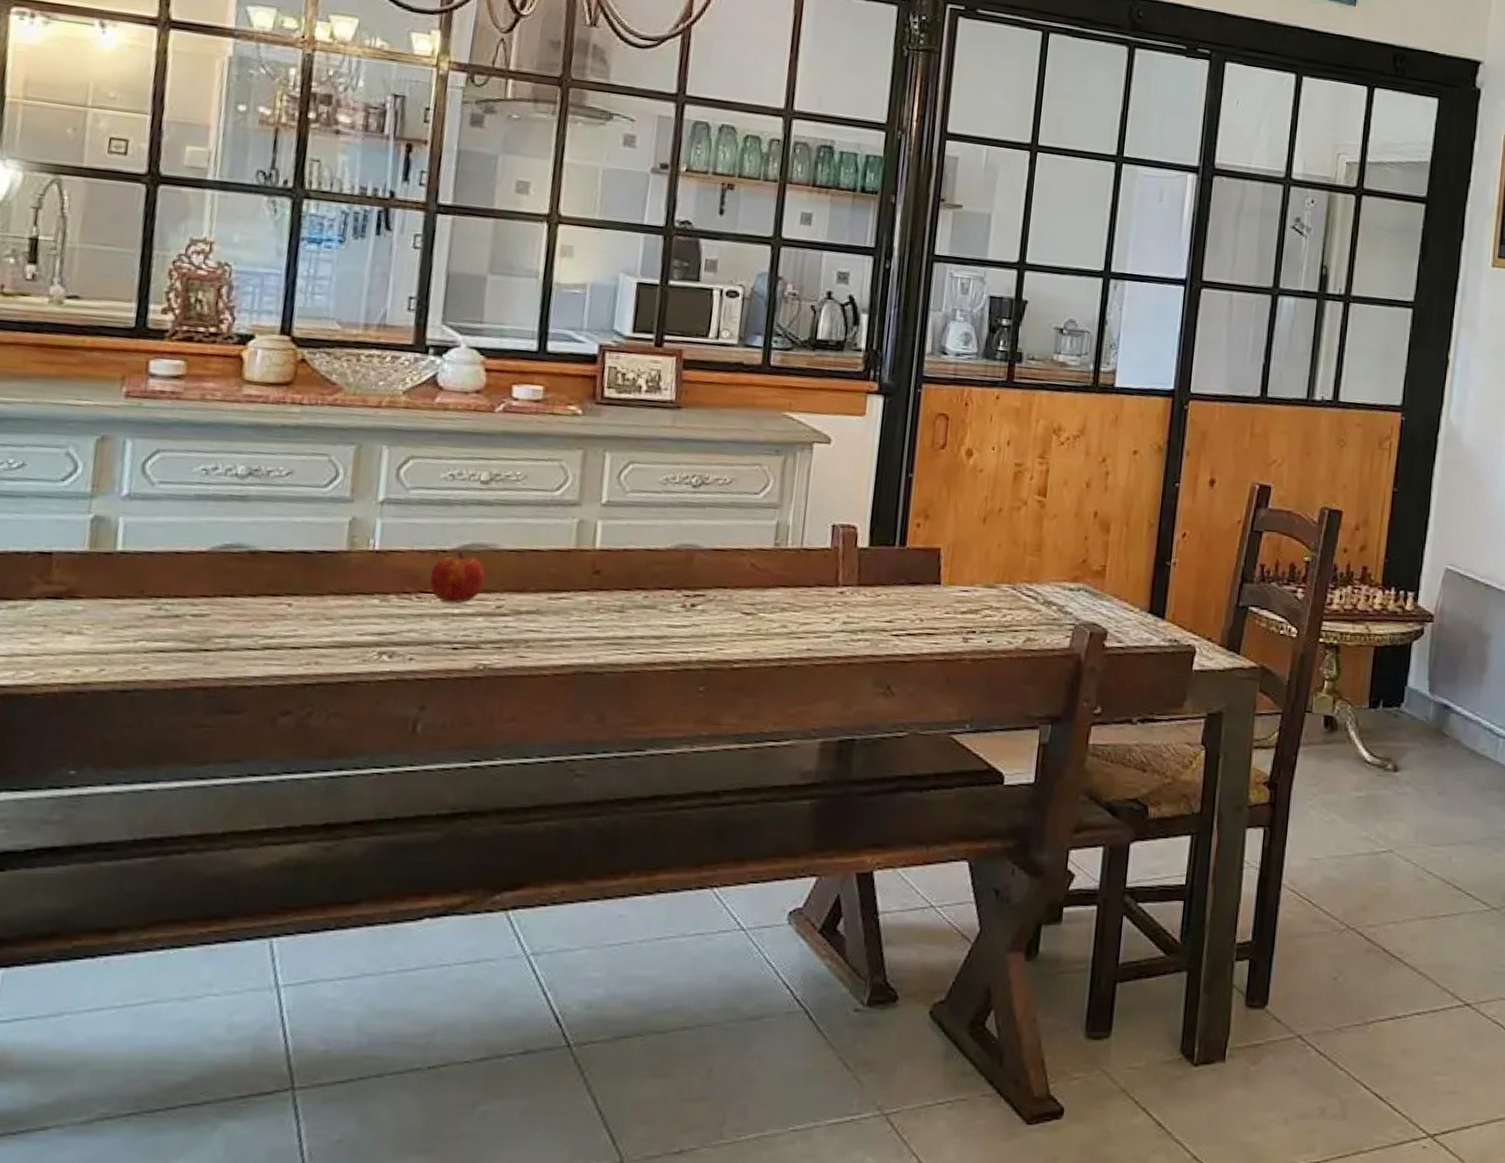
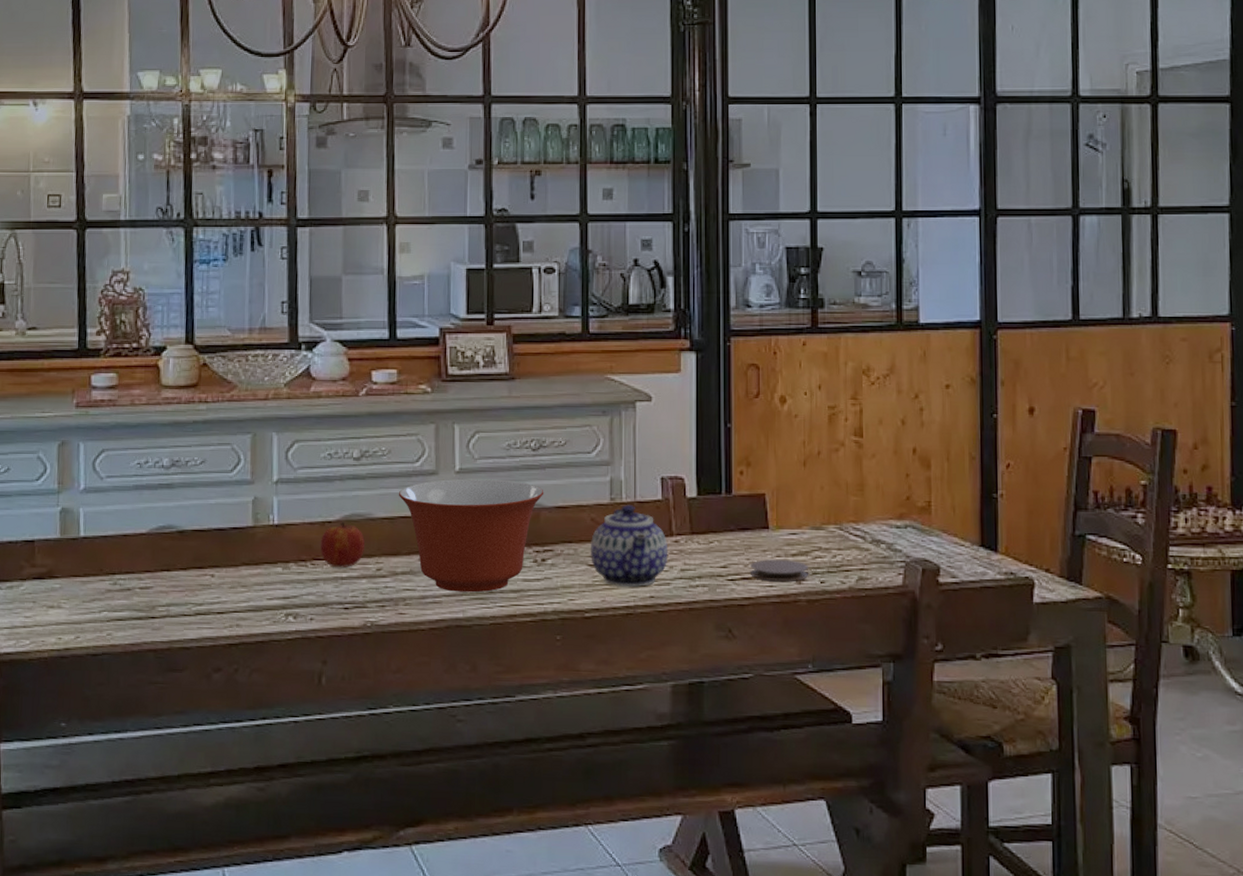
mixing bowl: none [530,512,702,637] -> present [398,478,544,593]
teapot: none [746,551,832,638] -> present [591,505,668,587]
coaster: none [916,616,977,639] -> present [751,559,808,581]

